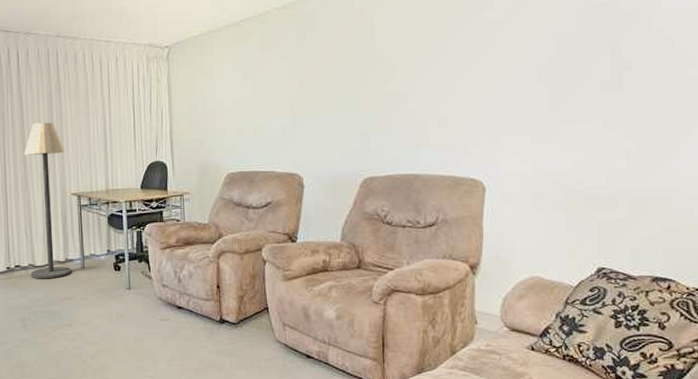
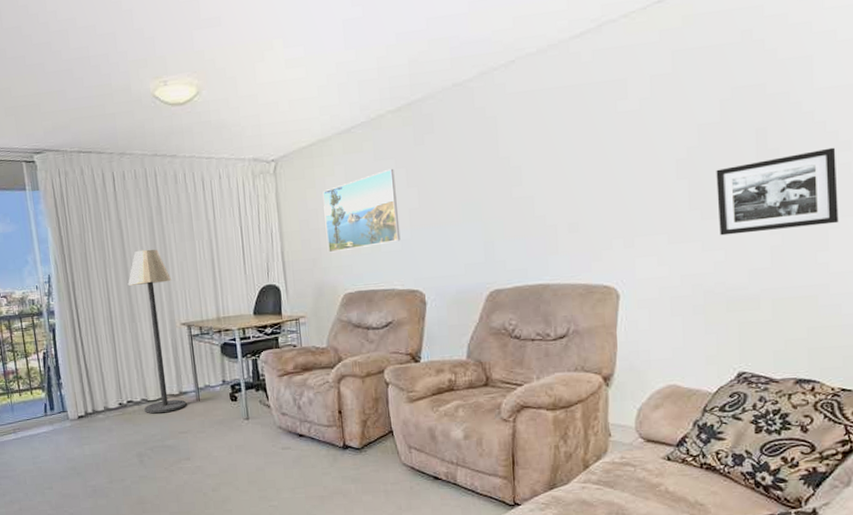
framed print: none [211,60,282,134] -> present [322,168,401,253]
picture frame: none [574,62,688,138] -> present [716,147,839,236]

